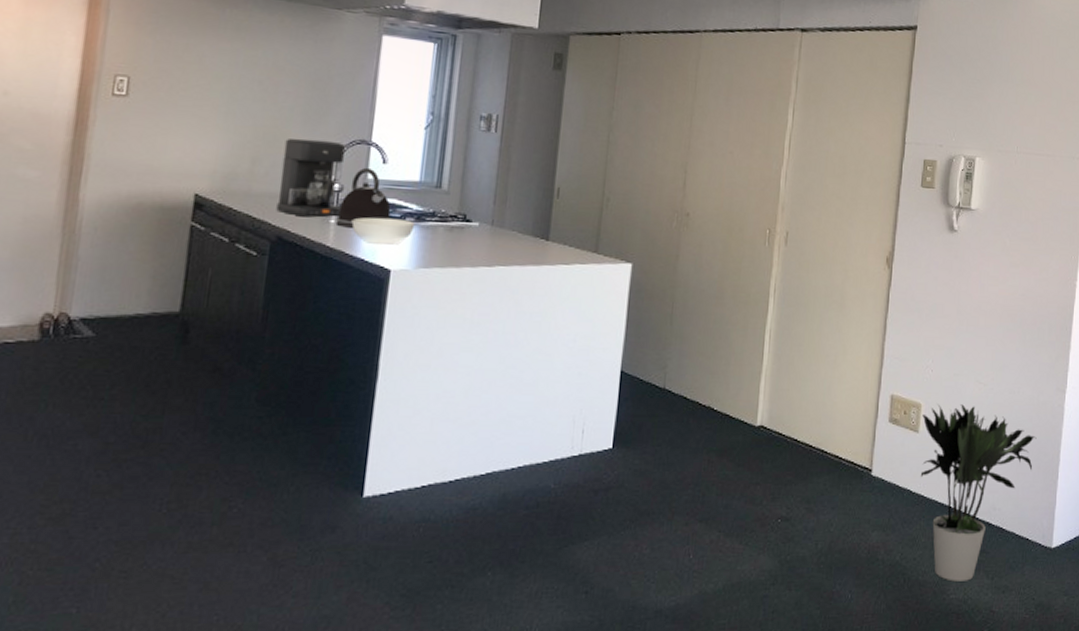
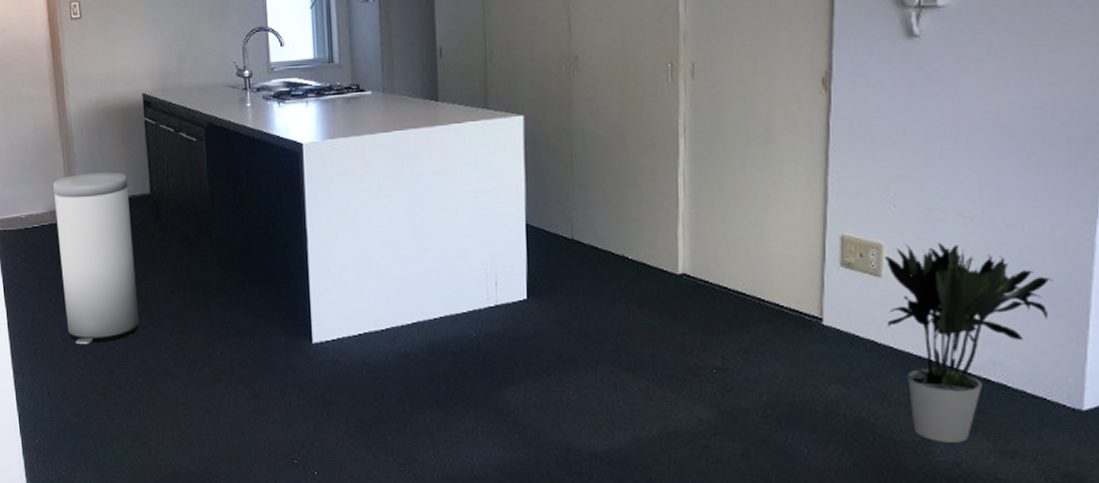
pedal bin: none [12,280,151,502] -> present [53,172,140,345]
coffee maker: present [276,138,345,218] -> none [200,32,254,104]
kettle: present [336,167,391,228] -> none [251,51,295,109]
bowl: present [351,217,415,246] -> none [264,95,316,123]

